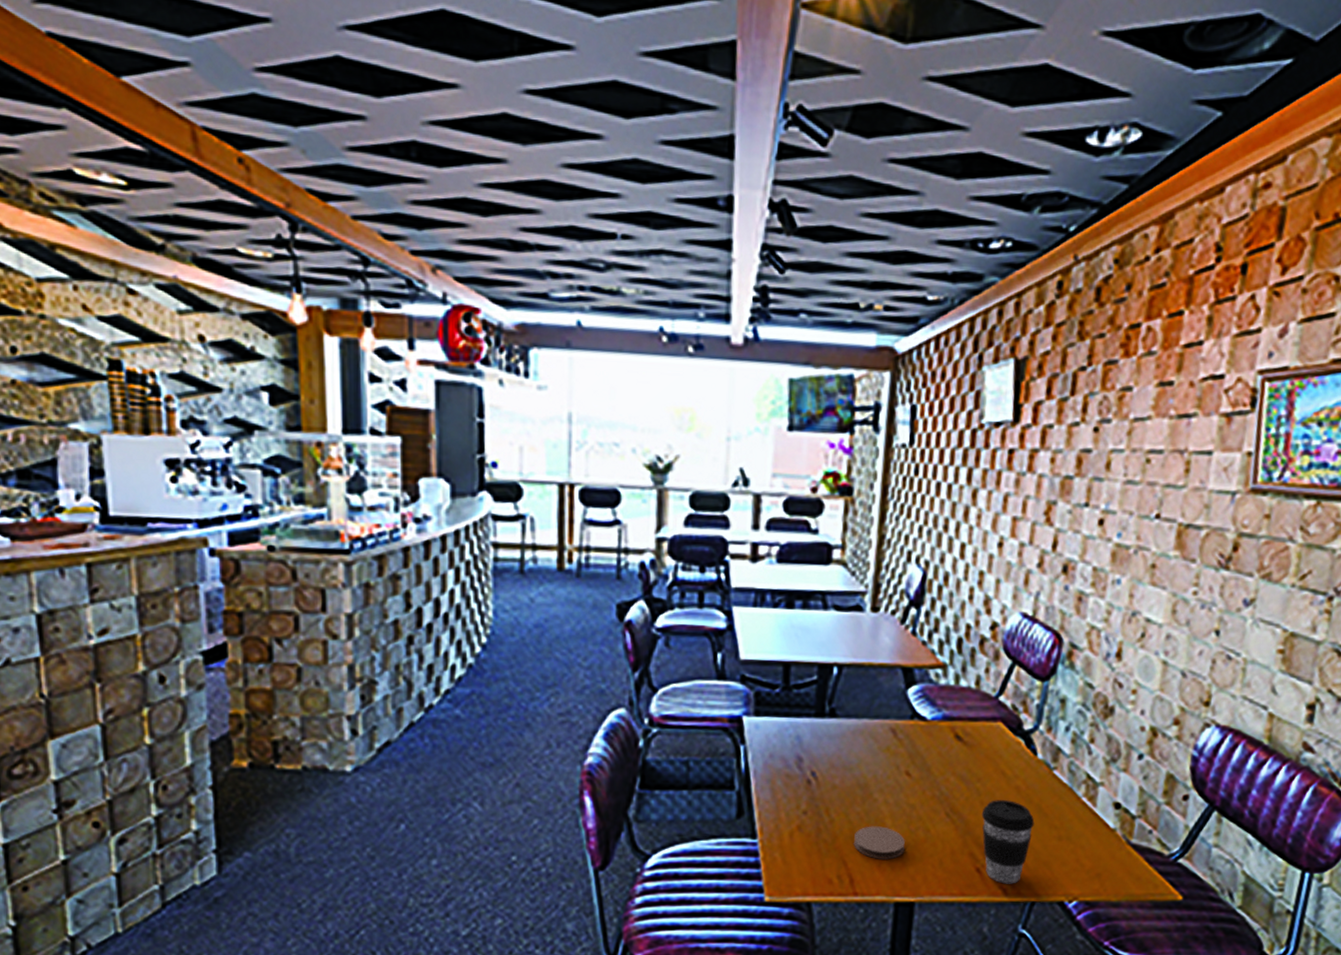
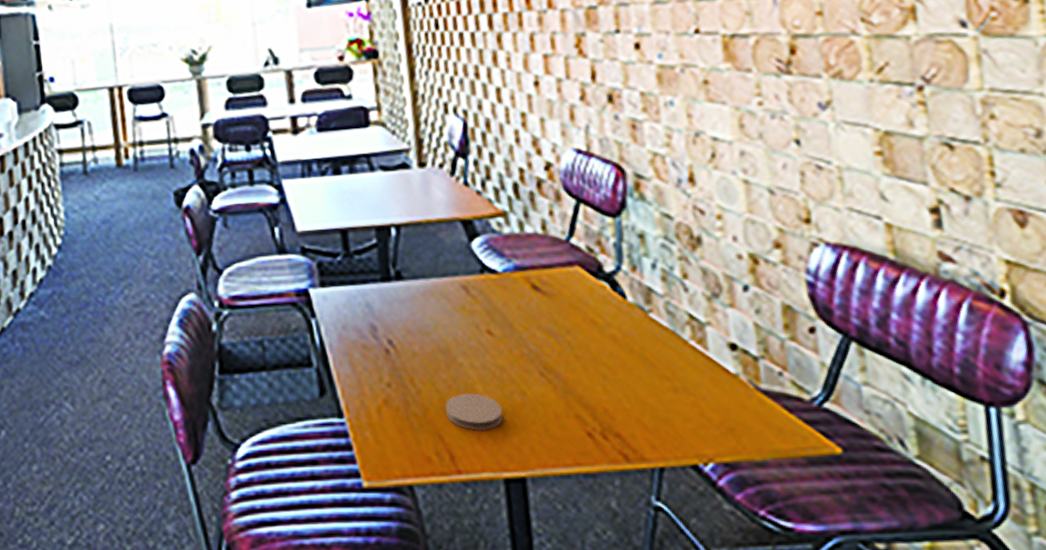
coffee cup: present [981,800,1035,884] -> none [579,352,643,449]

